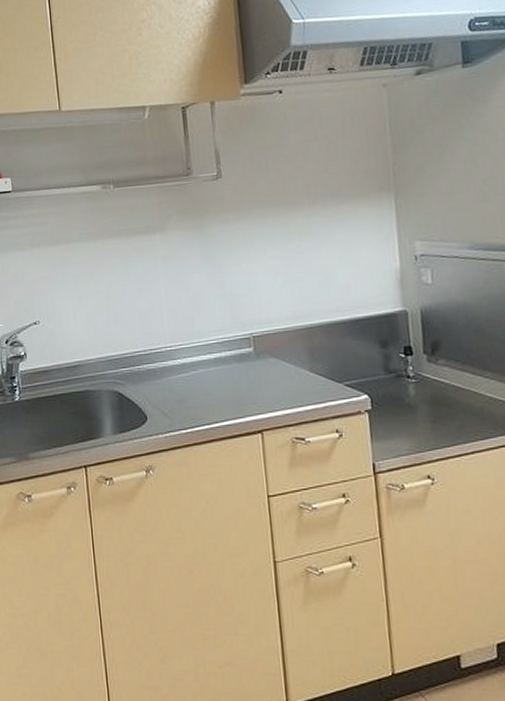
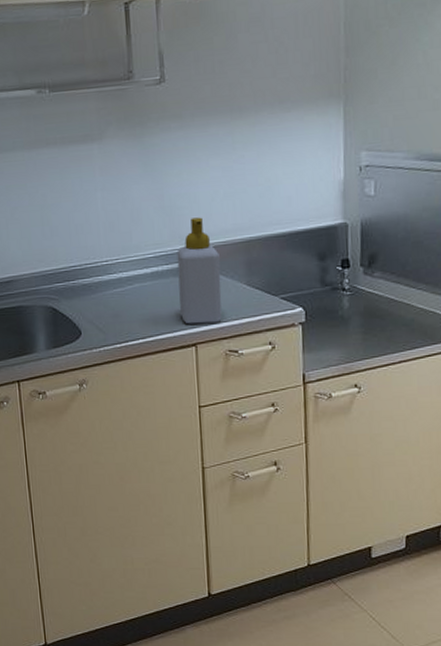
soap bottle: none [239,304,287,411] -> present [177,217,222,324]

